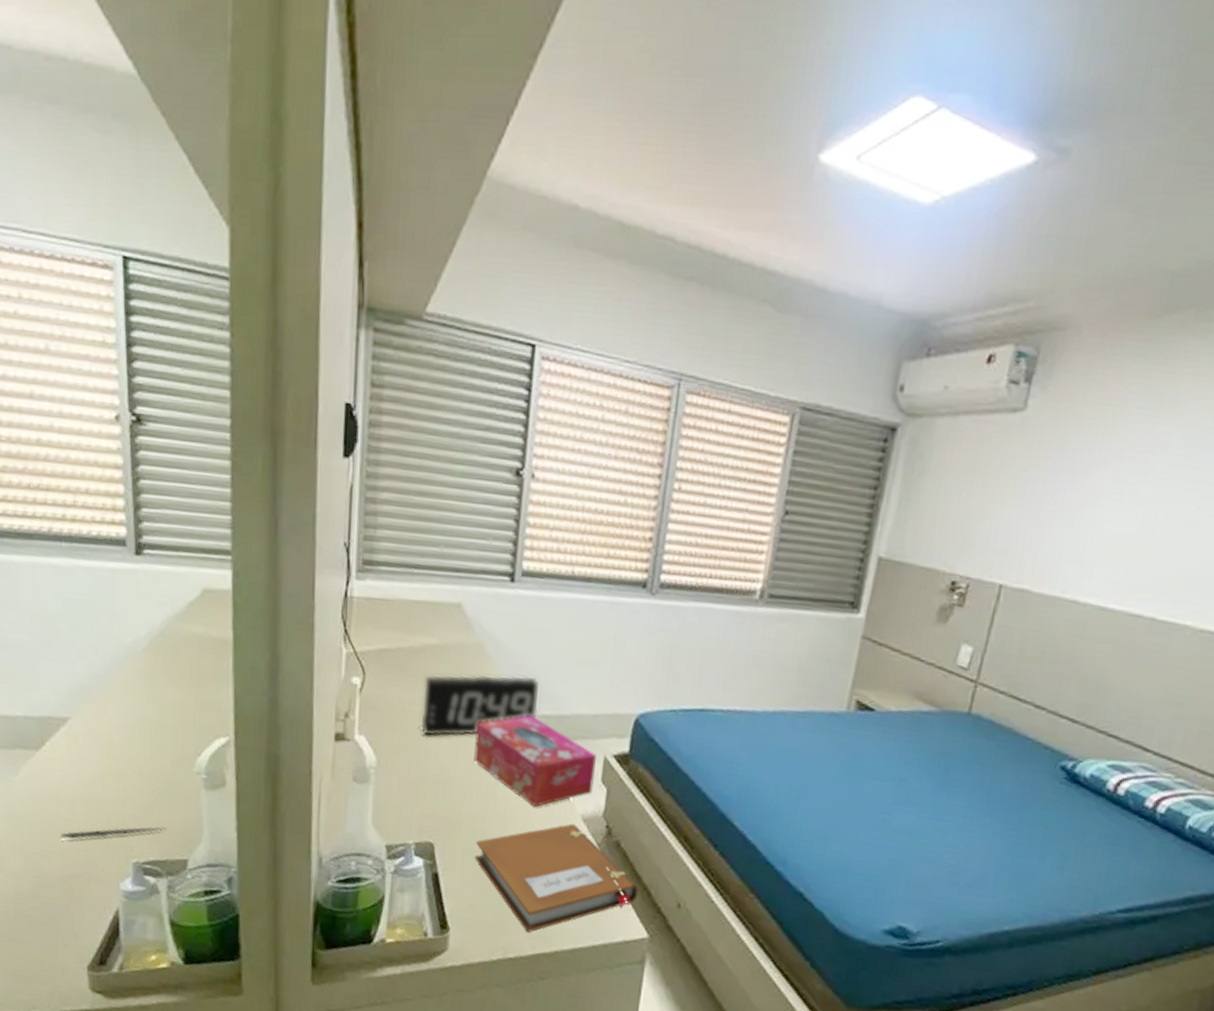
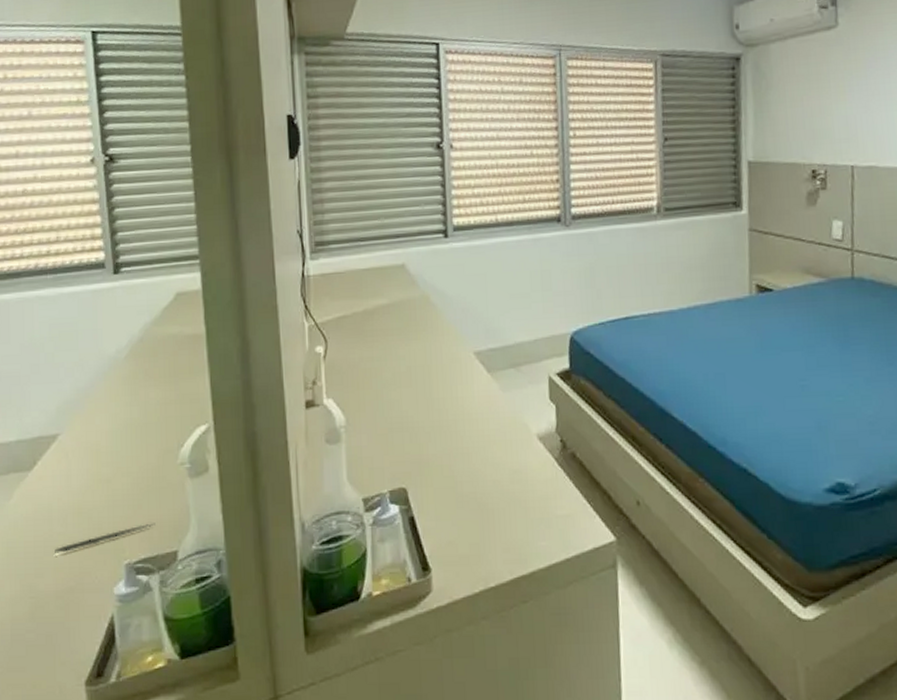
alarm clock: present [420,674,539,737] -> none [379,316,484,388]
tissue box: present [474,715,596,808] -> none [431,351,544,436]
notebook: present [475,823,639,933] -> none [445,444,600,559]

